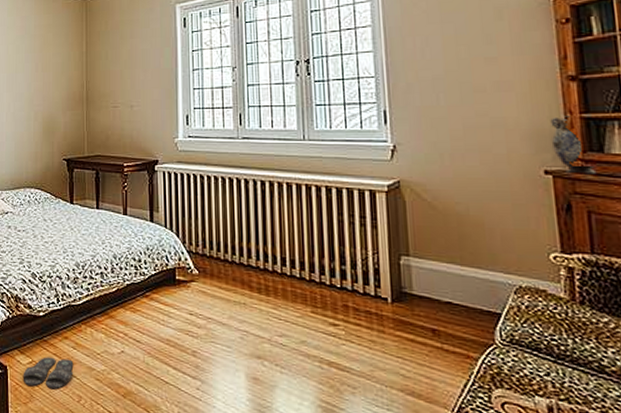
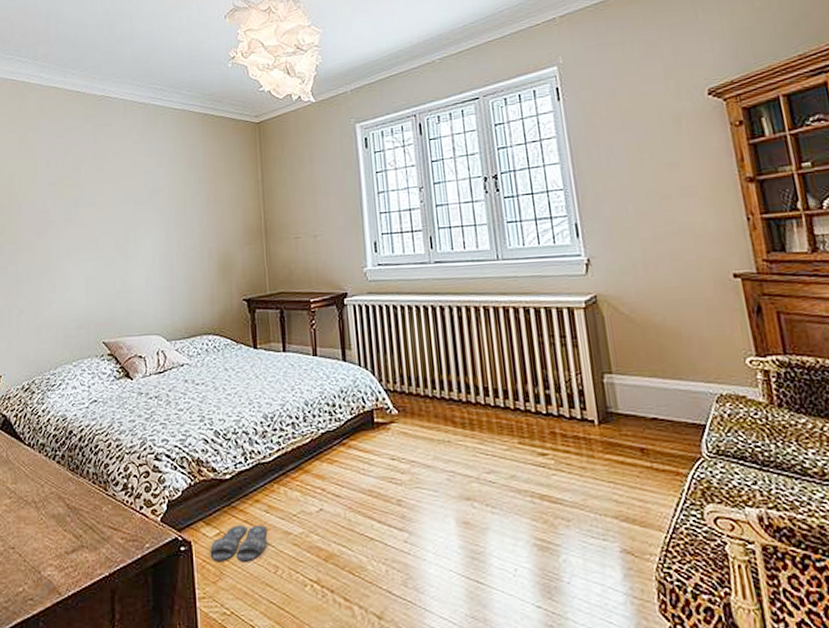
decorative vase: present [550,116,597,174] -> none [734,217,782,276]

